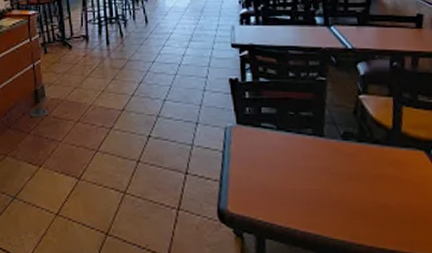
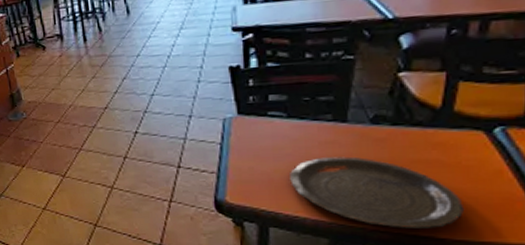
plate: none [281,169,418,242] -> present [290,156,464,228]

